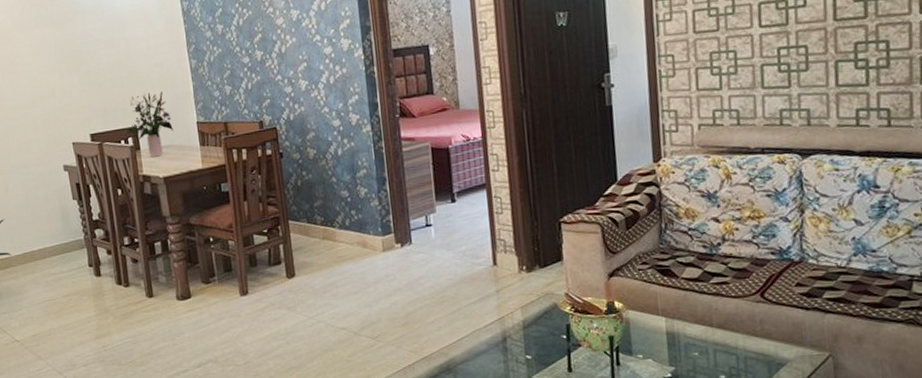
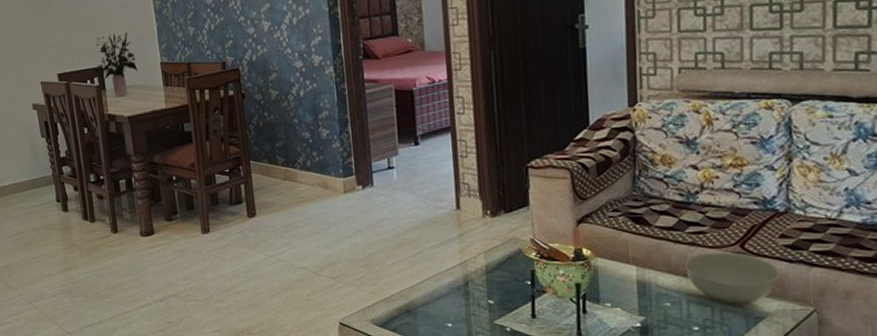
bowl: none [709,302,798,352] -> present [683,252,781,305]

